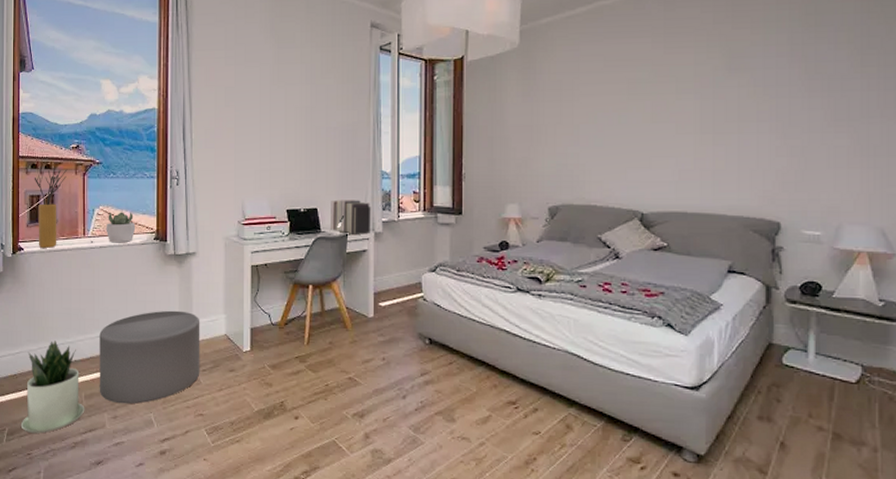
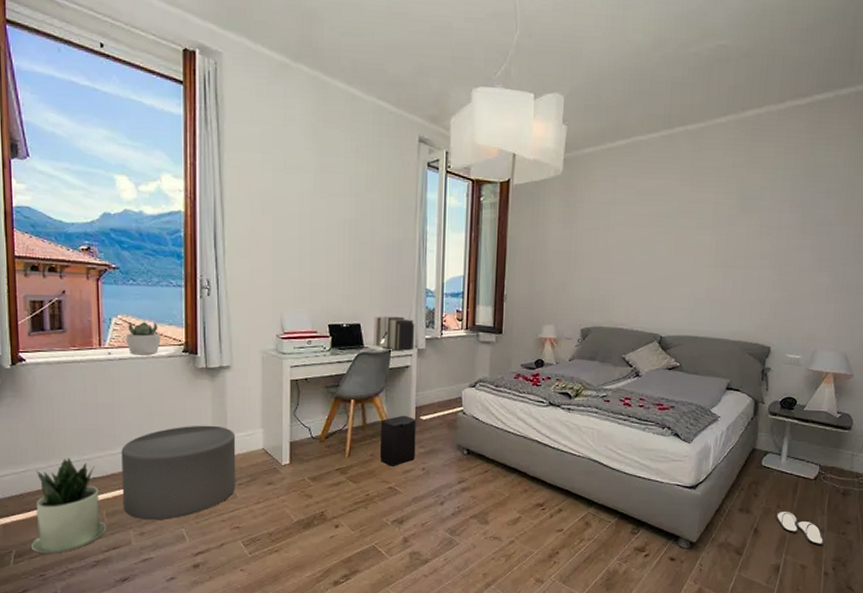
vase: present [34,168,68,248] -> none [35,271,77,359]
pedal bin: none [338,301,375,355] -> present [380,415,416,466]
slippers: none [808,422,879,469] -> present [776,512,825,546]

